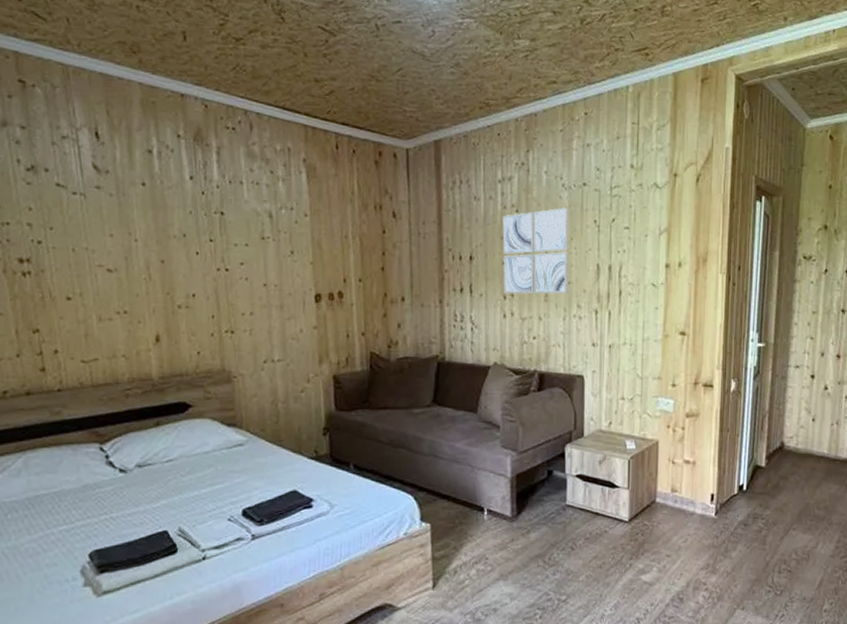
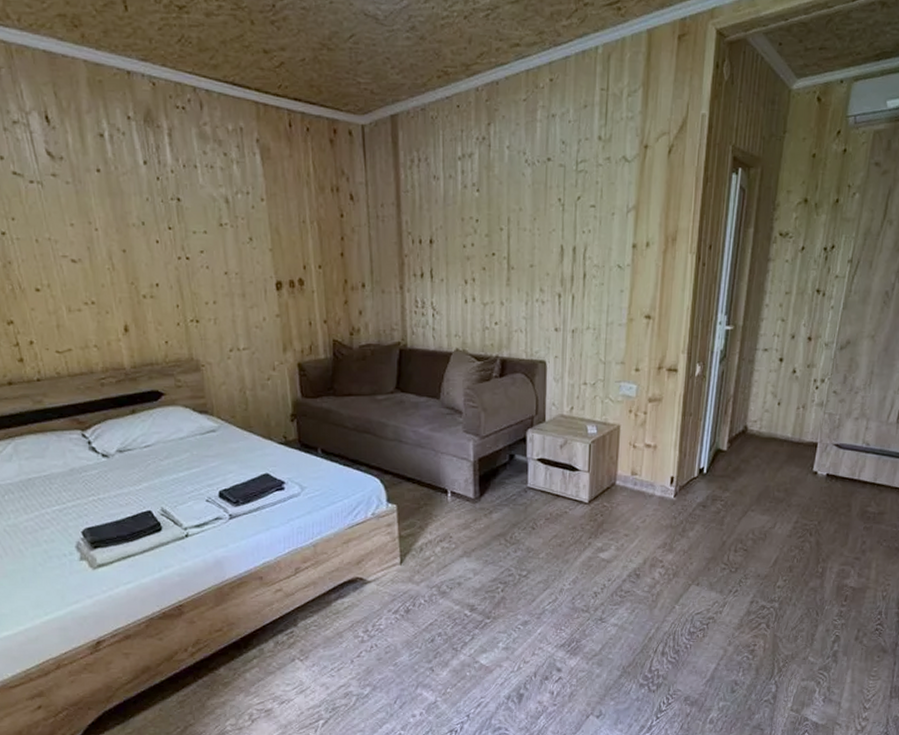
wall art: present [502,207,570,294] -> none [463,185,533,279]

